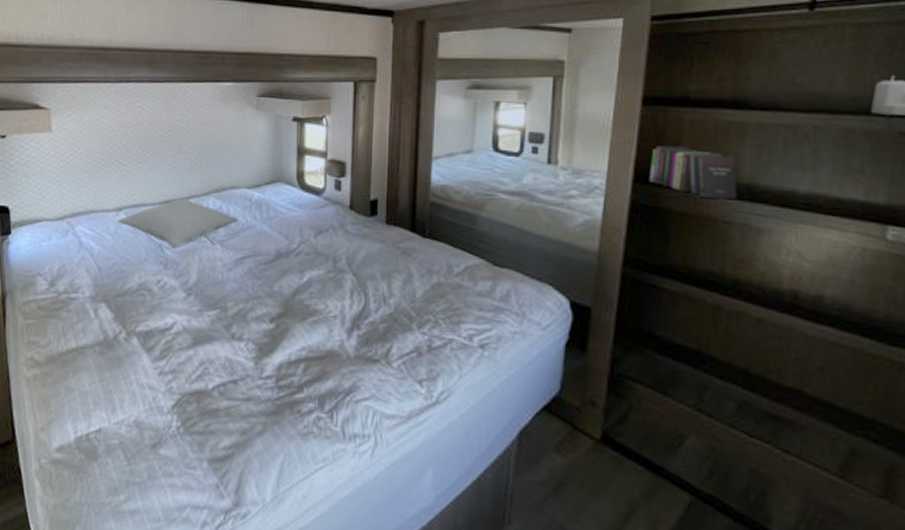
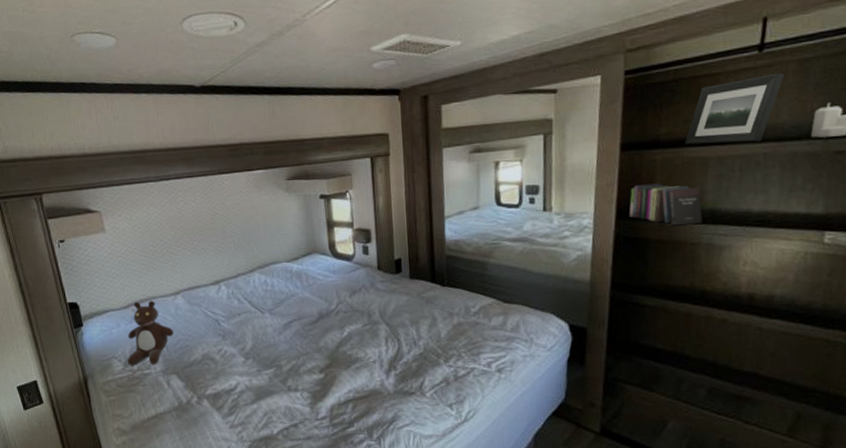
stuffed animal: none [53,213,110,289] -> present [127,300,174,366]
pillow: present [118,199,239,247] -> none [176,277,283,320]
picture frame: none [718,37,840,112] -> present [684,73,785,145]

